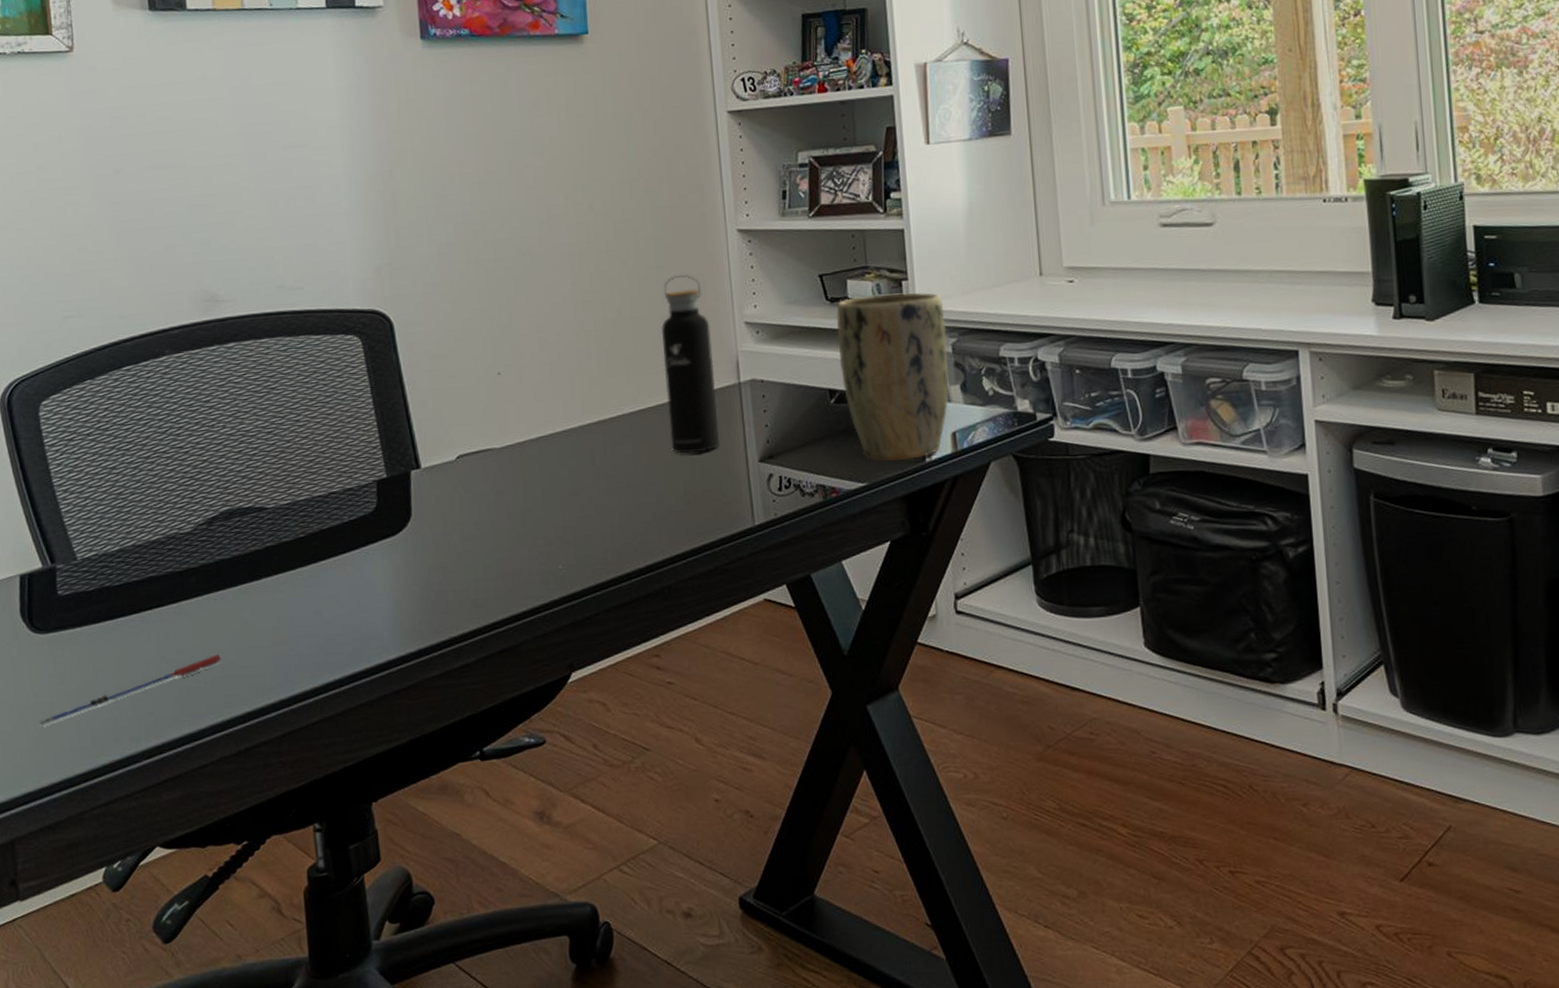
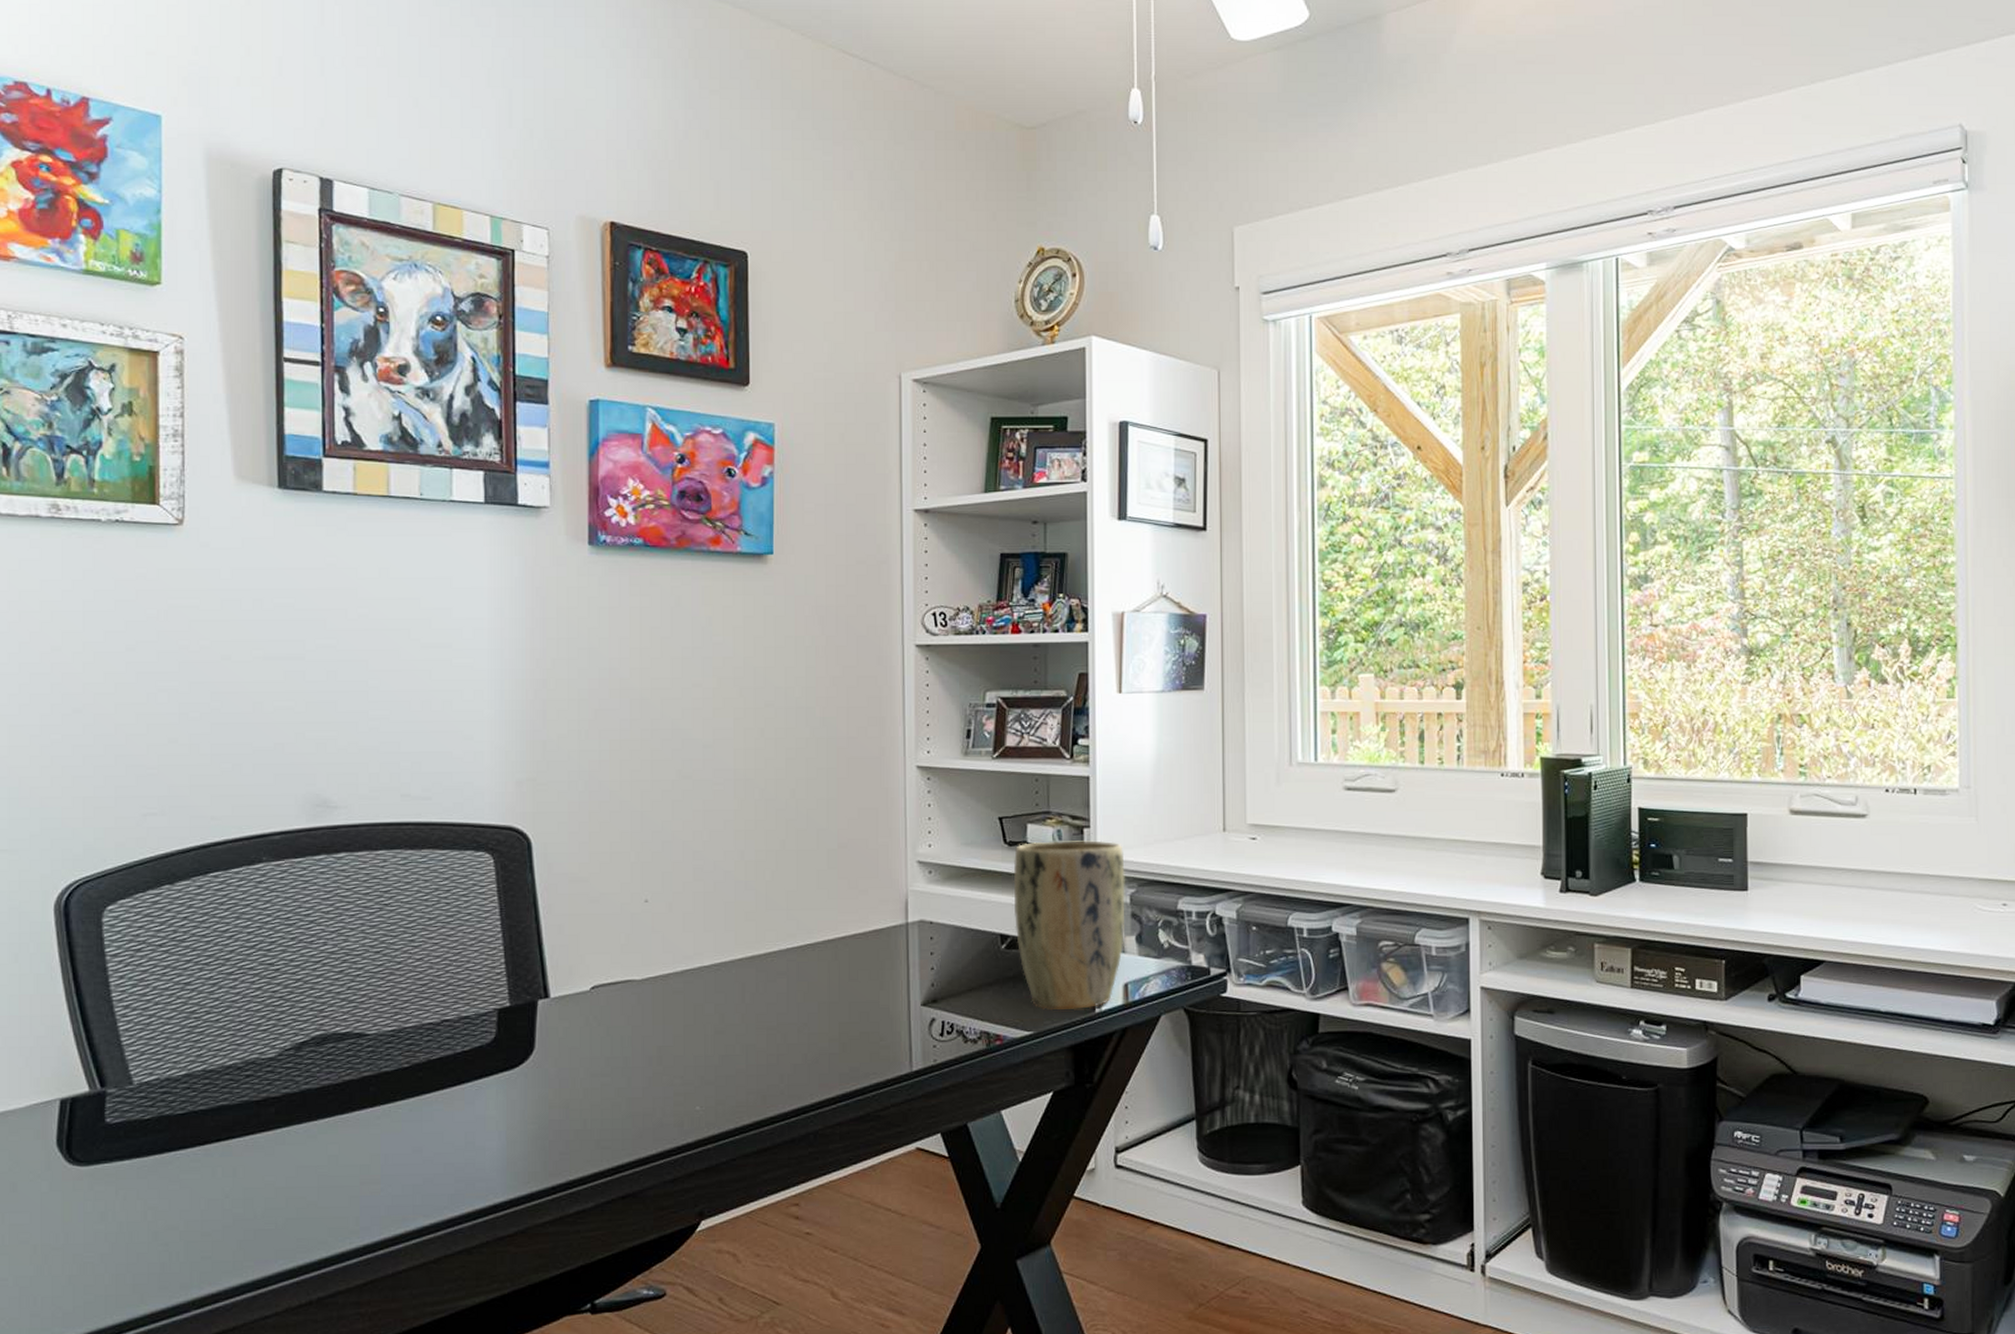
pen: present [39,654,222,725] -> none [69,1193,299,1269]
water bottle: present [661,275,719,454] -> none [827,809,881,994]

